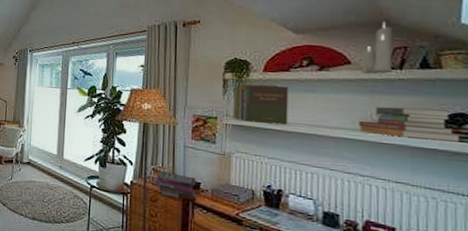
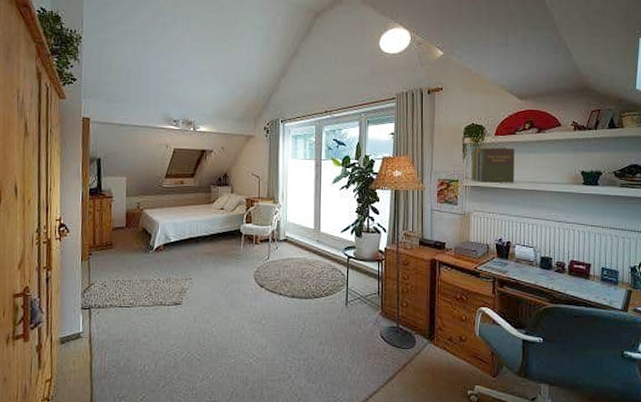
books: present [156,170,197,202] -> none [407,234,443,260]
books: present [359,107,461,142] -> none [566,162,634,189]
candle: present [360,22,393,74] -> none [567,88,590,134]

